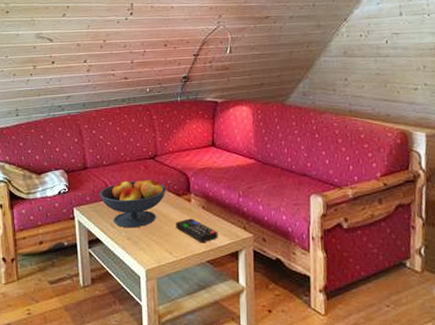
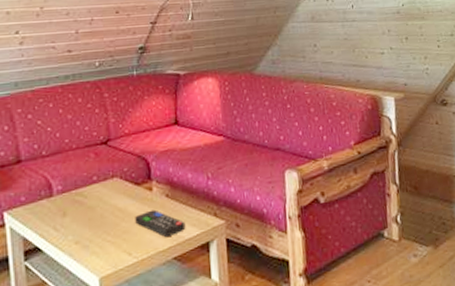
fruit bowl: present [99,178,166,228] -> none [38,167,123,230]

